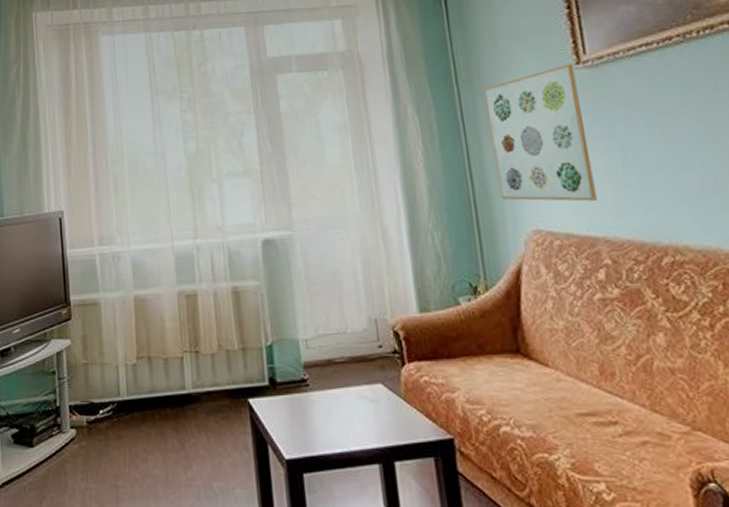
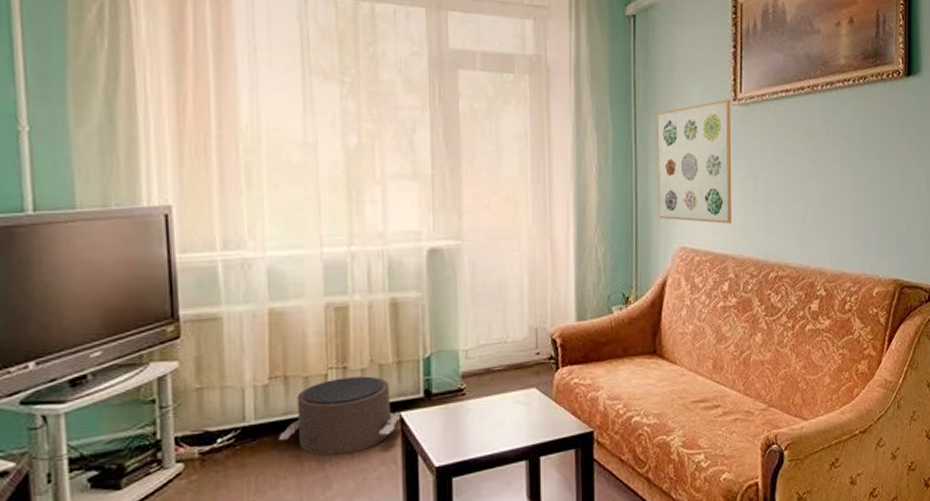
pouf: none [145,361,250,436] -> present [278,376,401,456]

